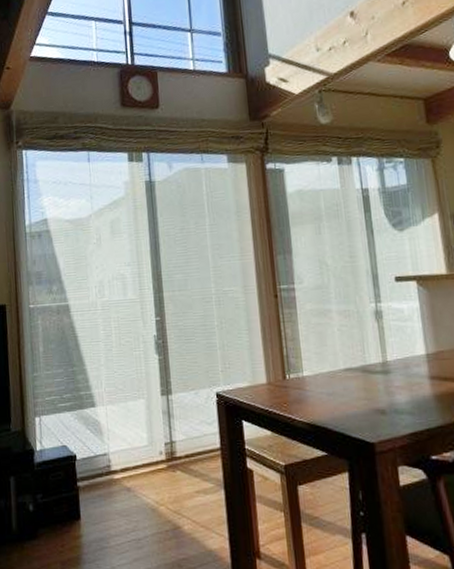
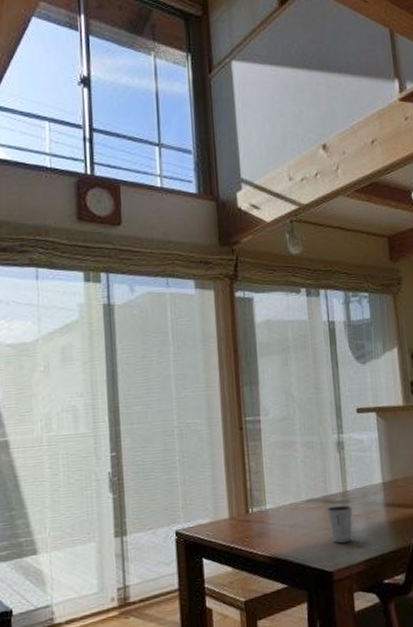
dixie cup: none [365,375,394,415] -> present [326,504,353,544]

